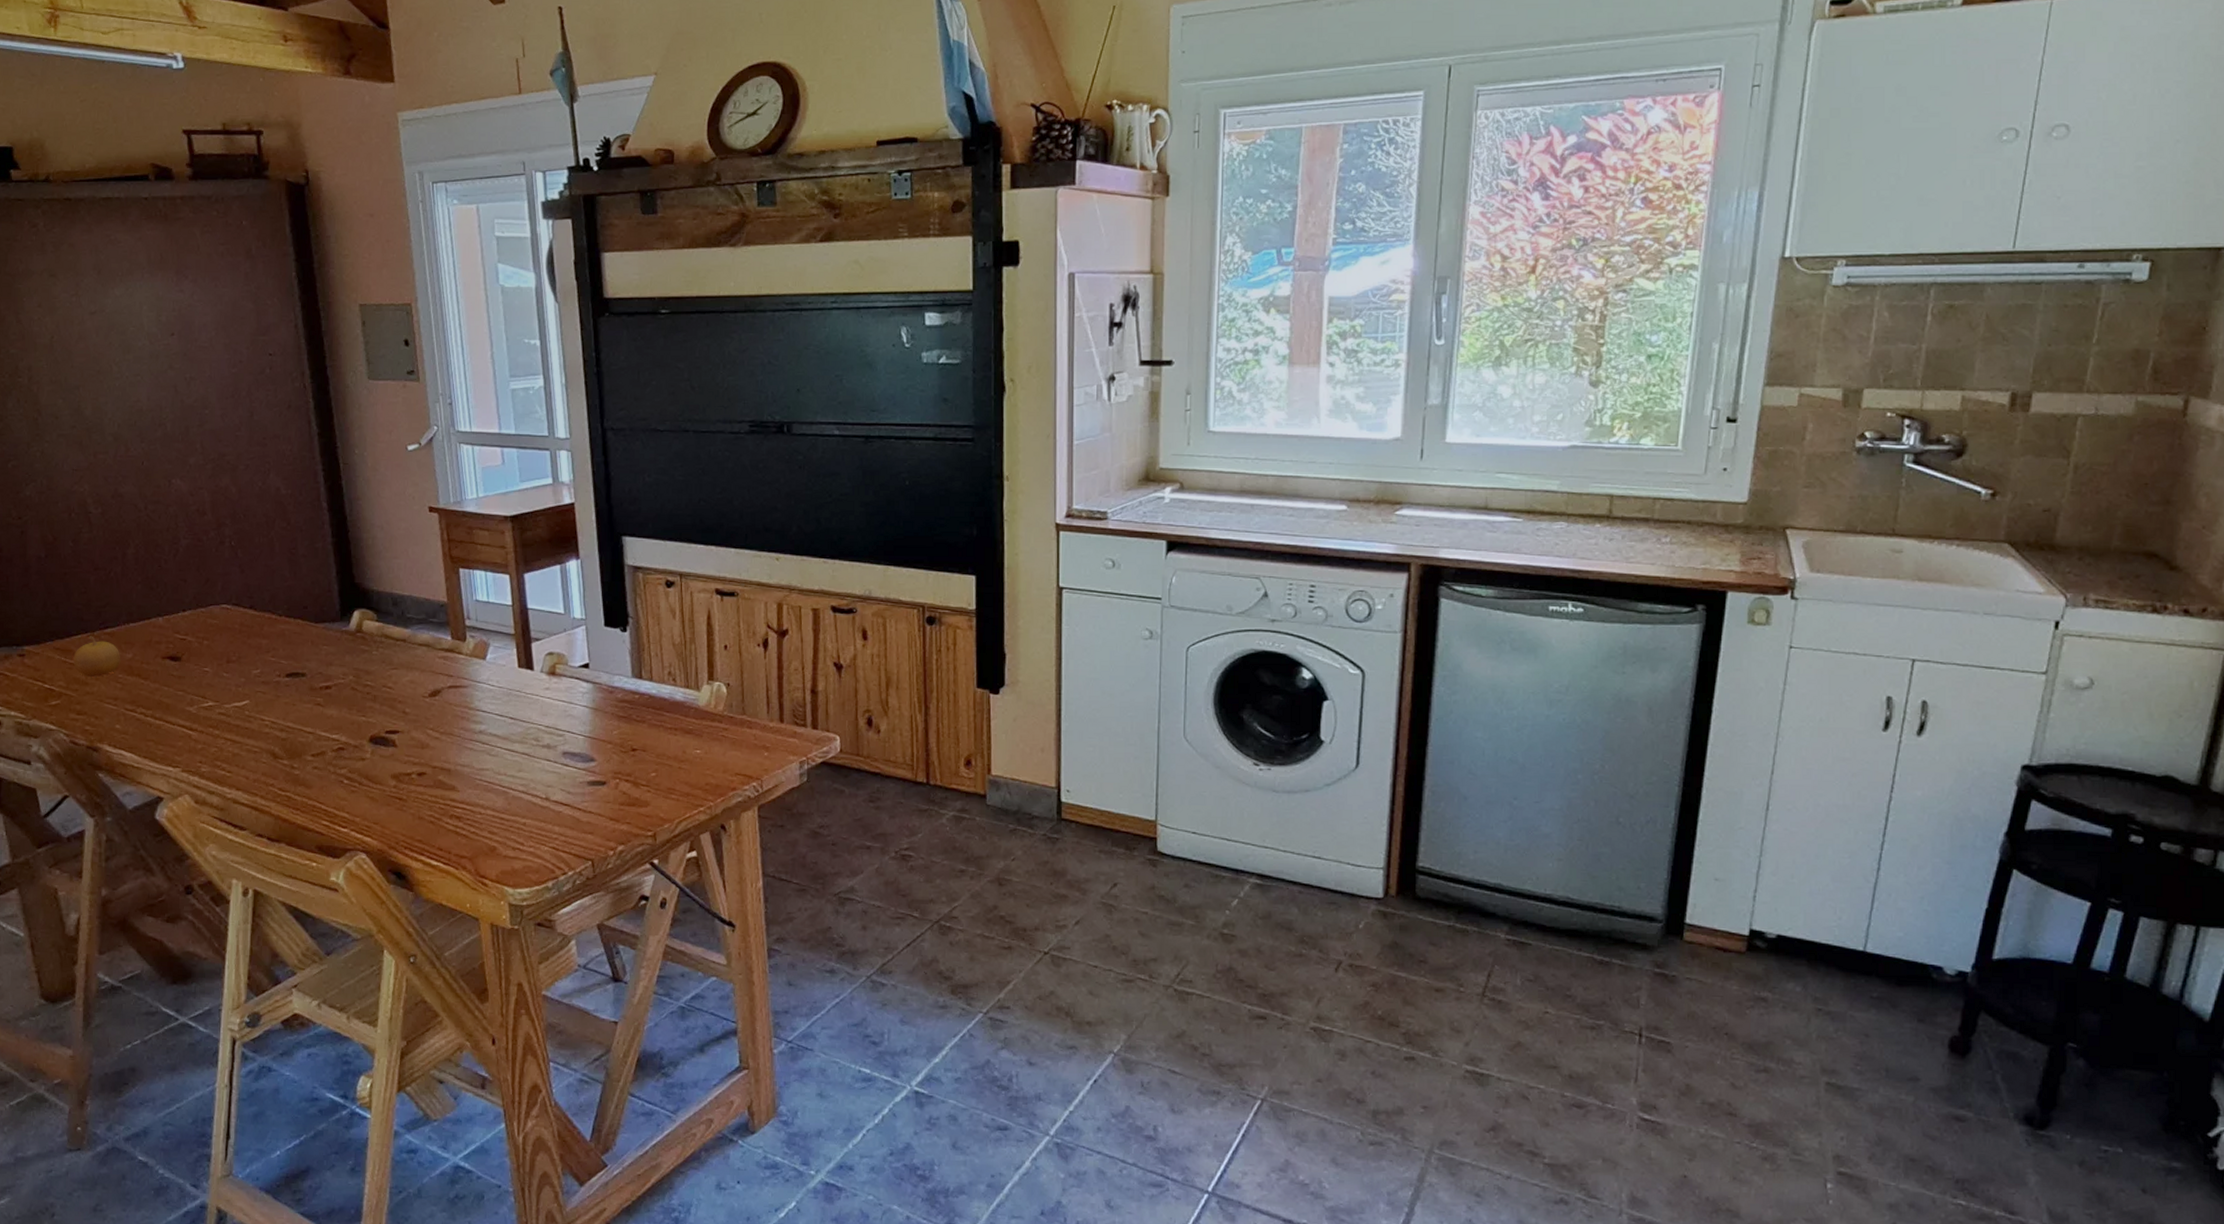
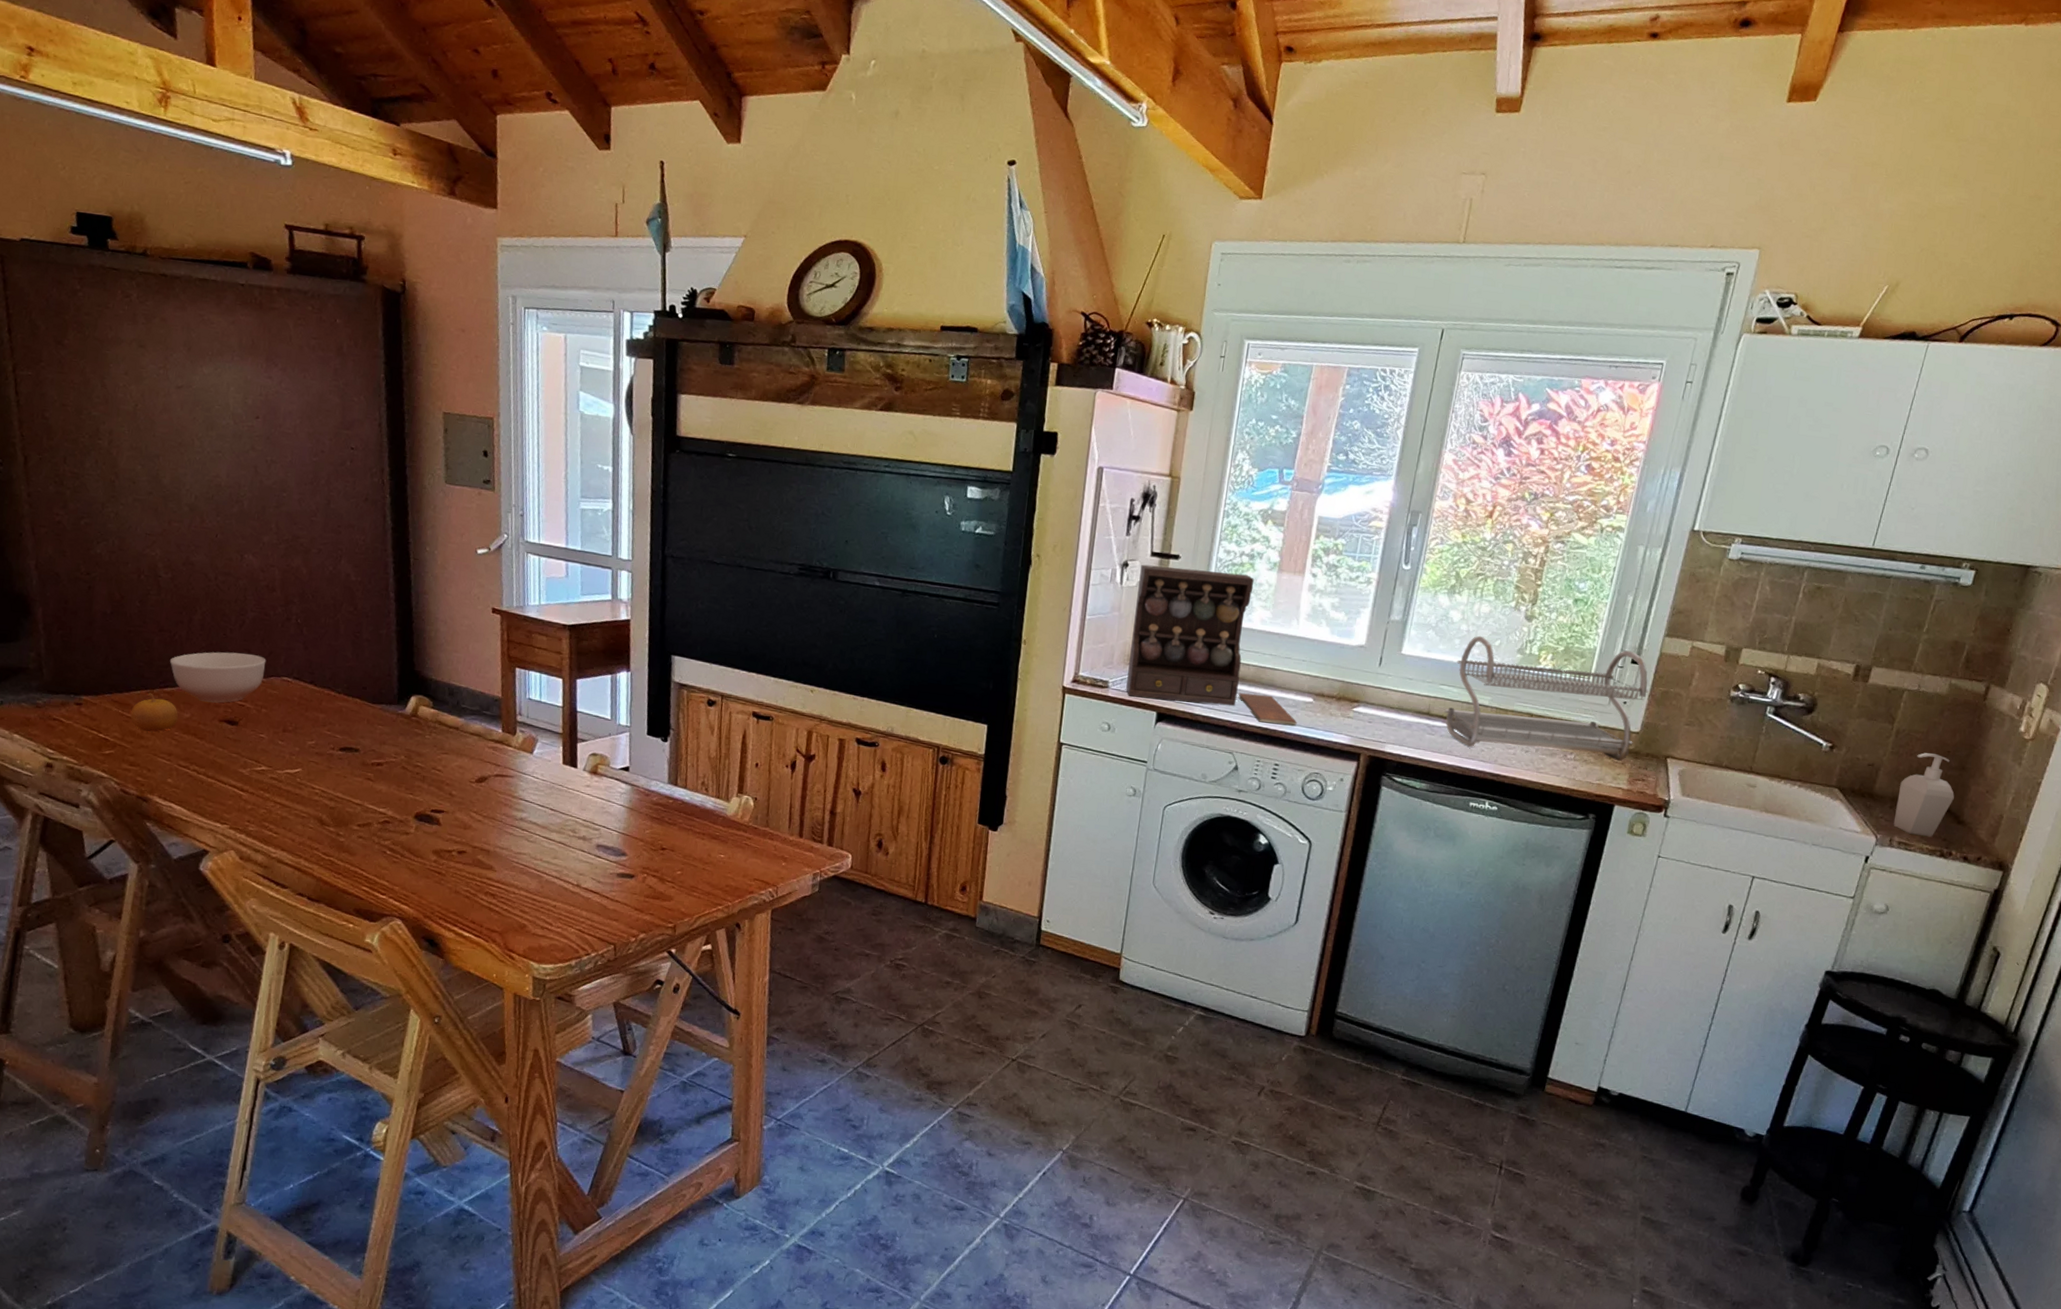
bowl: none [107,583,204,639] -> present [169,652,266,703]
spice rack: none [1128,373,1262,526] -> present [1126,564,1255,707]
chopping board: none [1258,507,1331,540] -> present [1238,693,1297,725]
dish rack: none [1505,408,1753,541] -> present [1444,635,1650,762]
soap bottle: none [2085,488,2161,590] -> present [1893,753,1954,838]

